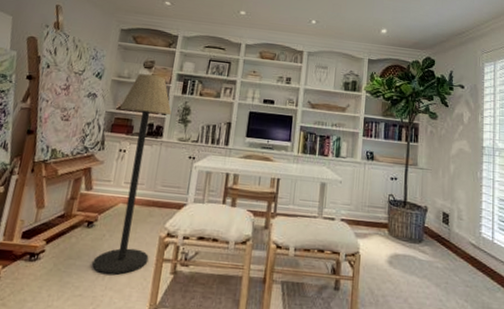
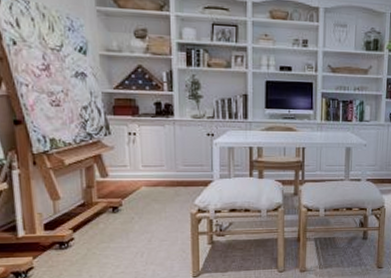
floor lamp: present [92,74,172,275] -> none [116,45,184,252]

